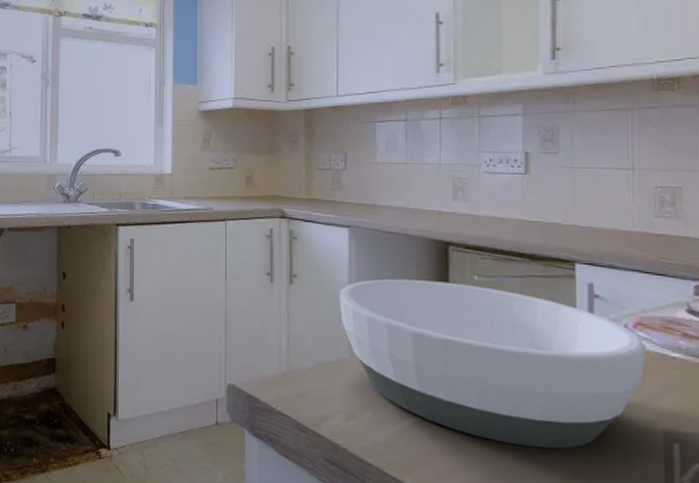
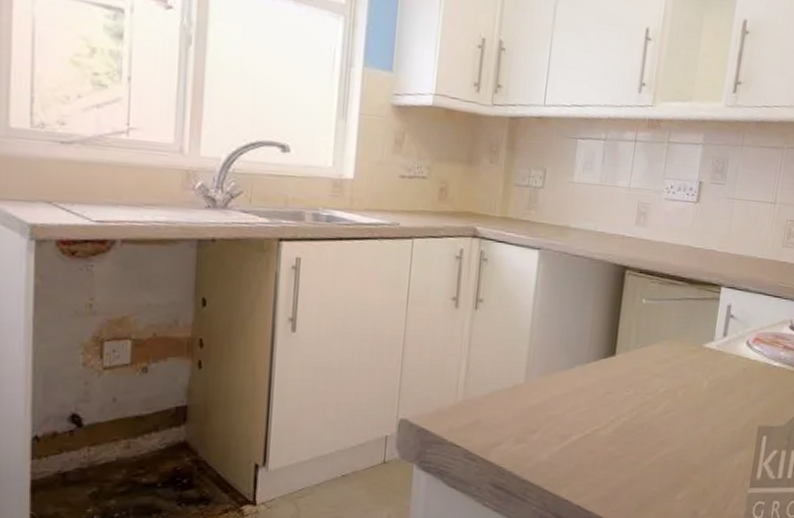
bowl: present [338,278,646,449] -> none [521,302,759,452]

